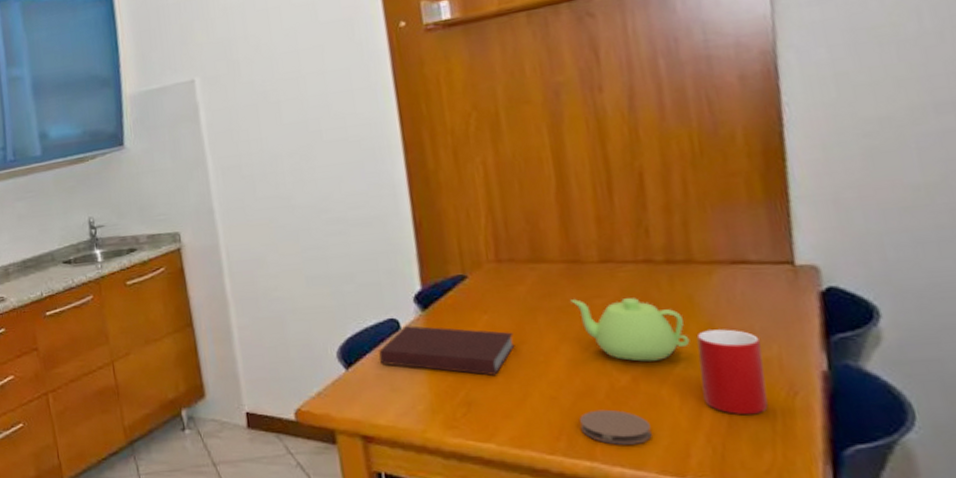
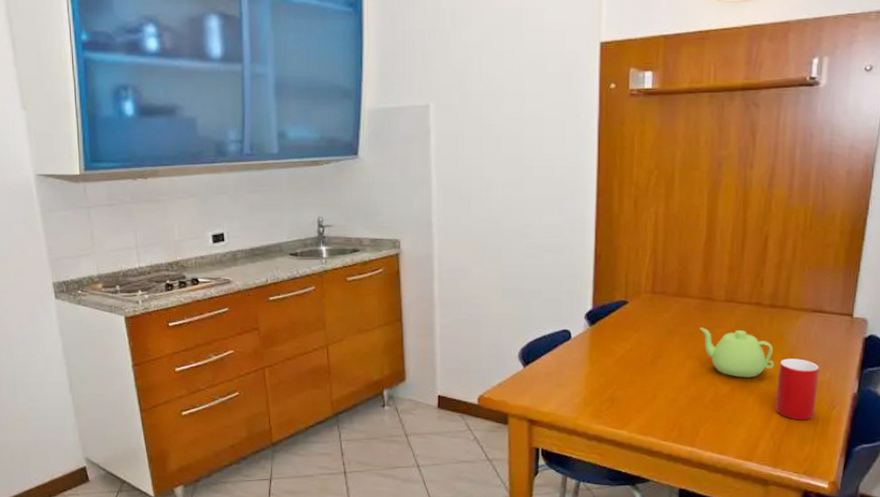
notebook: present [379,326,515,376] -> none [552,337,654,380]
coaster: present [580,409,652,445] -> none [689,410,736,436]

